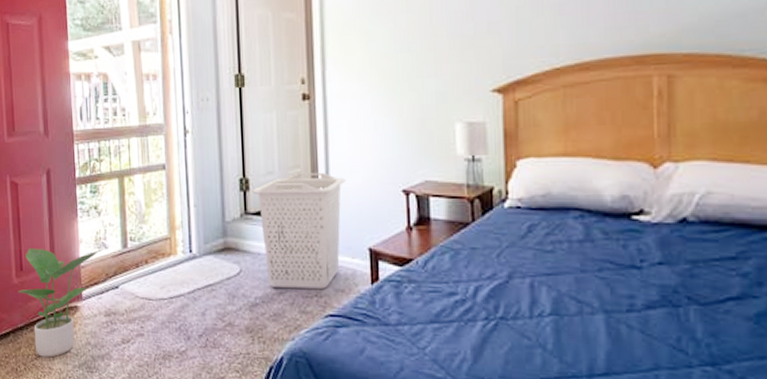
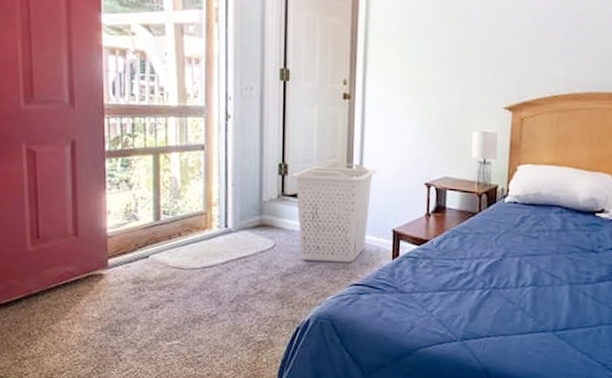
potted plant: present [18,248,97,358] -> none [33,217,126,322]

